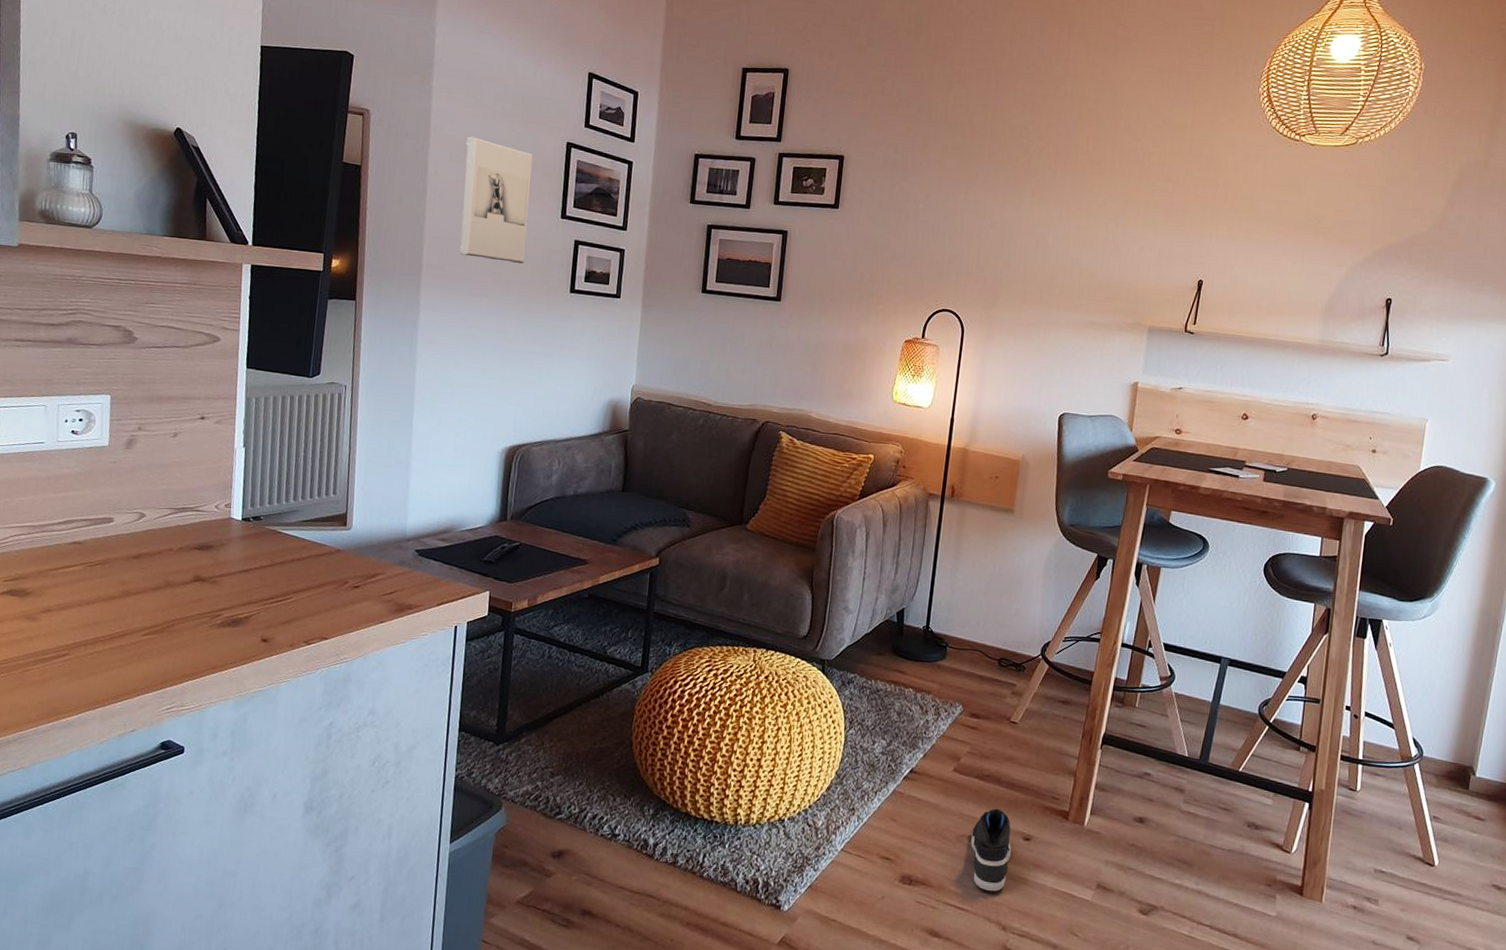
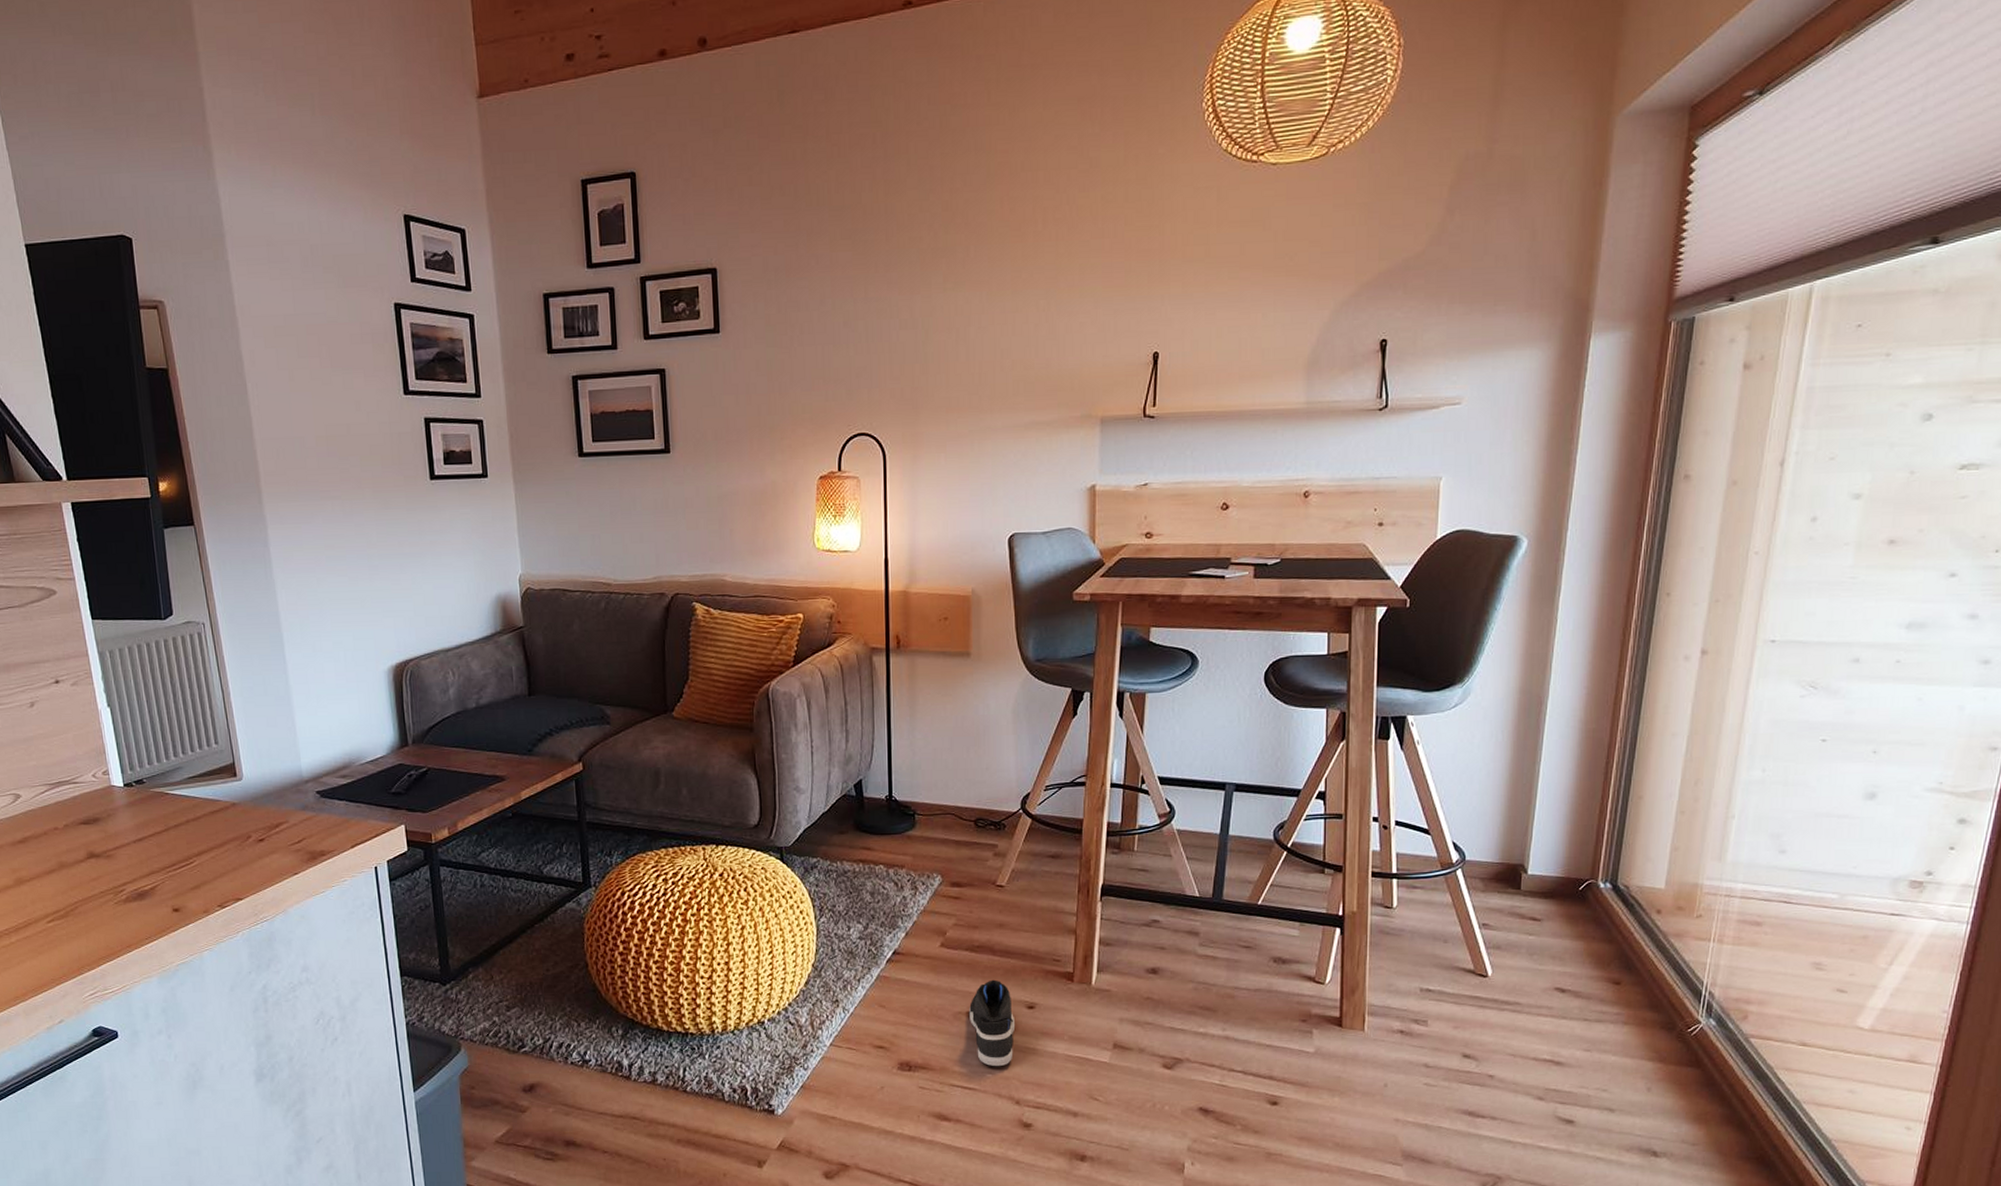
wall sculpture: present [459,136,533,264] -> none [279,314,372,456]

